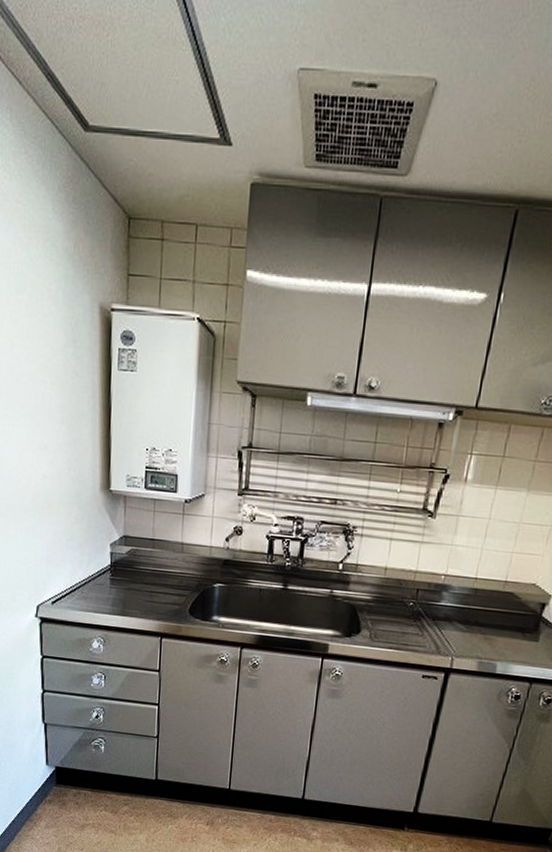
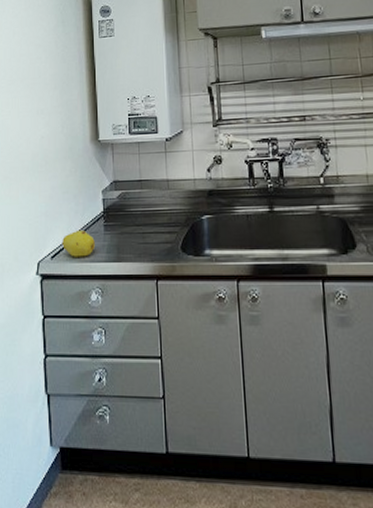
fruit: none [63,579,99,607] -> present [61,229,95,257]

